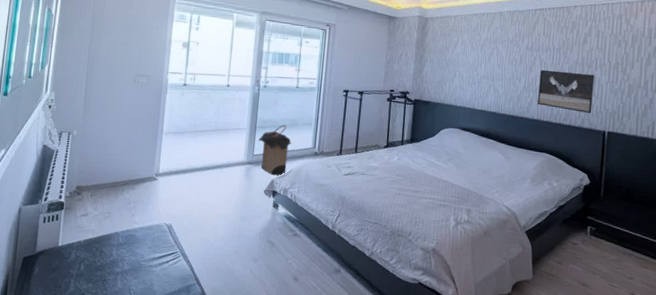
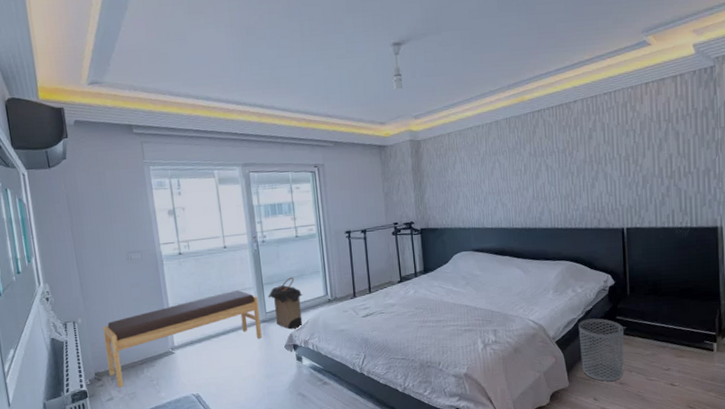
bench: none [90,128,249,205] -> present [102,290,262,388]
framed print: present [538,69,594,113] -> none [547,171,607,213]
waste bin: none [548,214,593,281] -> present [578,318,624,381]

